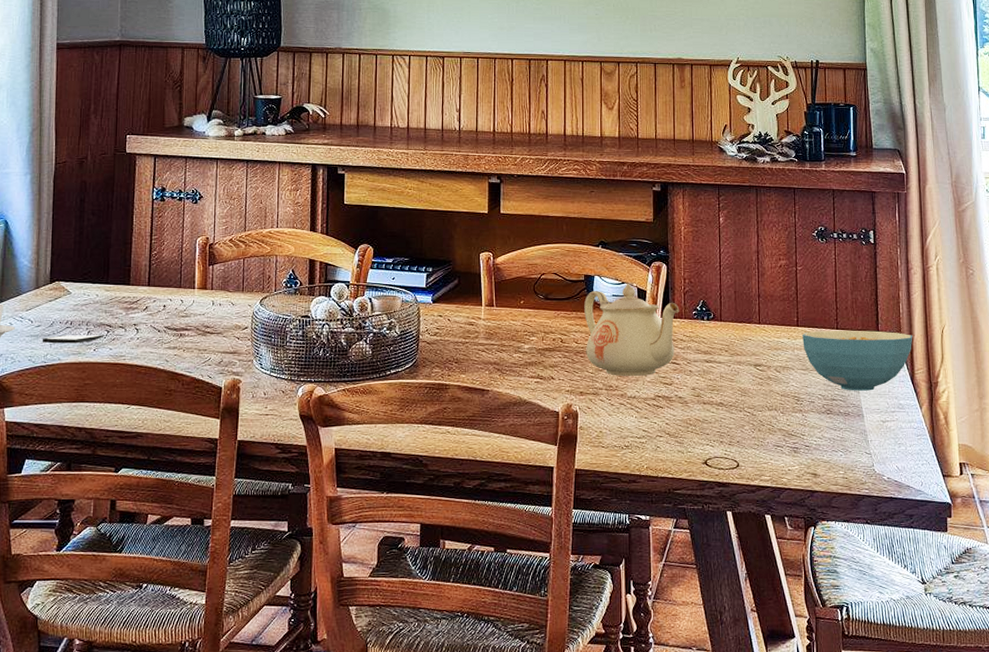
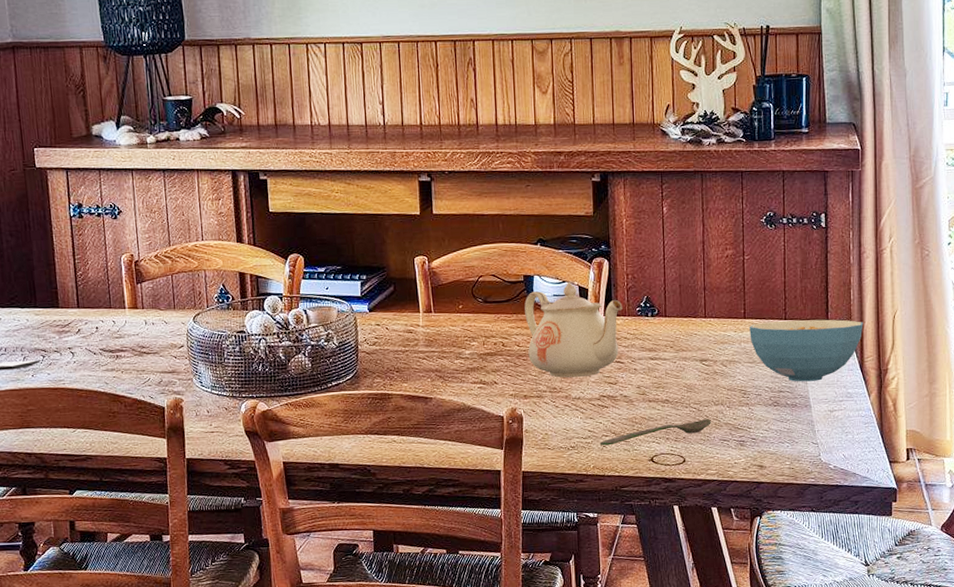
spoon: none [653,424,765,447] -> present [599,419,711,446]

